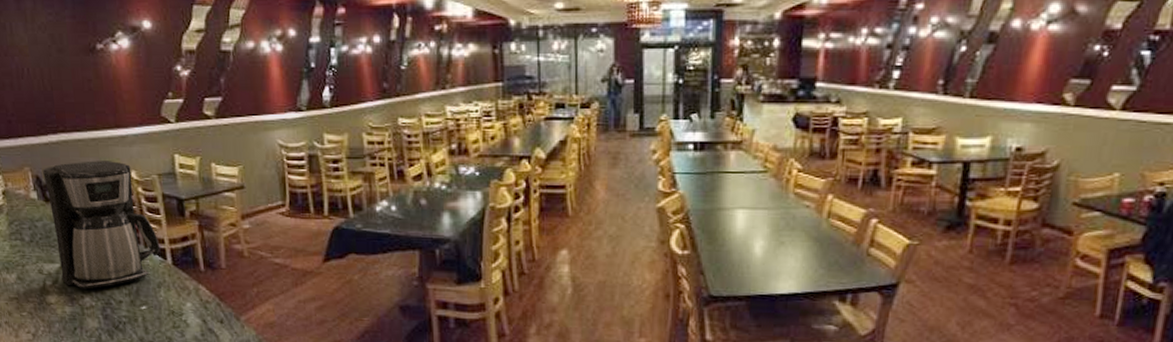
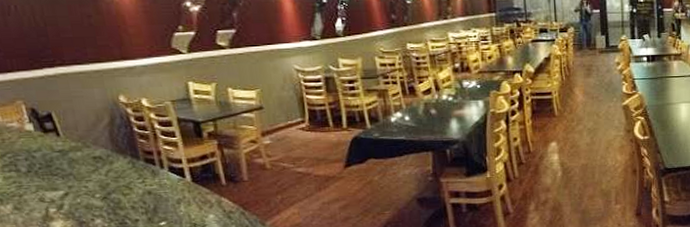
coffee maker: present [43,161,161,290] -> none [39,90,178,213]

